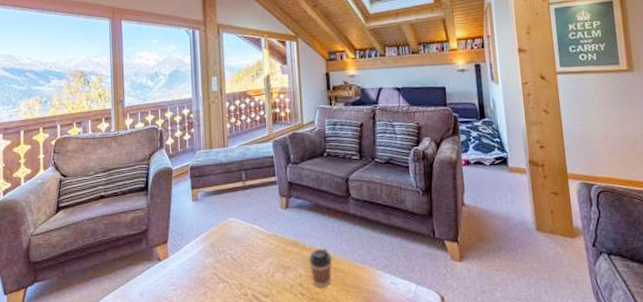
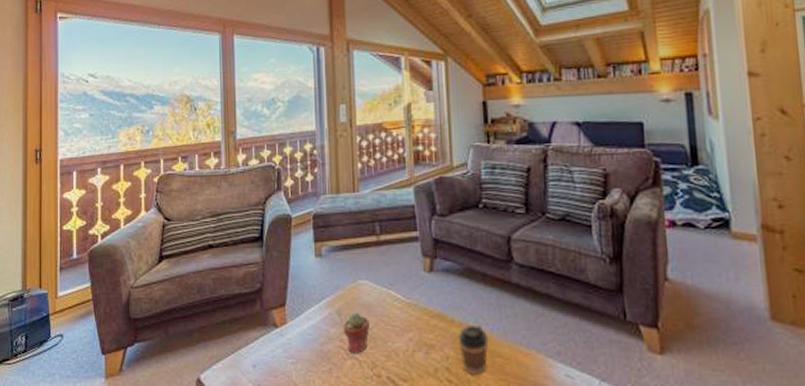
potted succulent: none [215,245,238,278] -> present [343,313,370,353]

